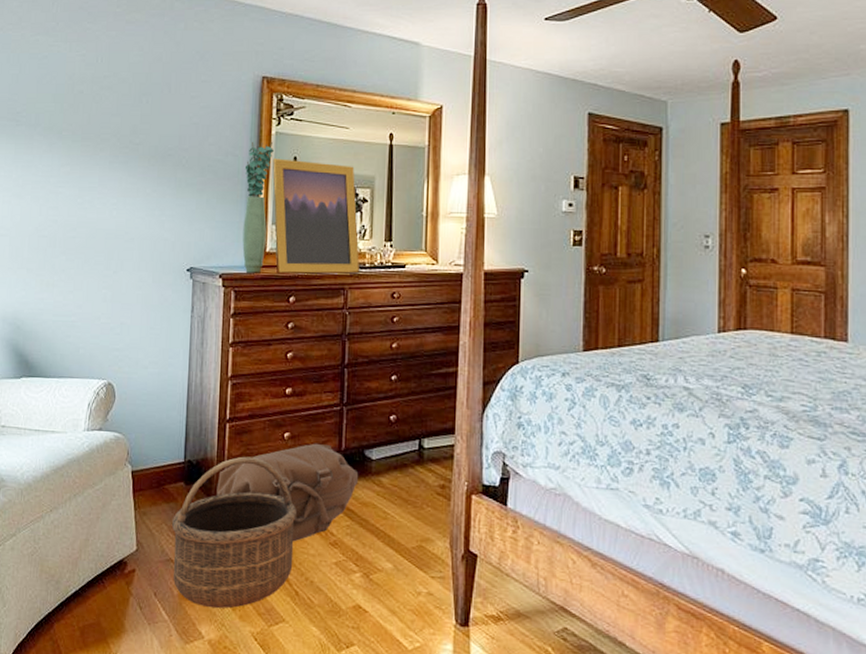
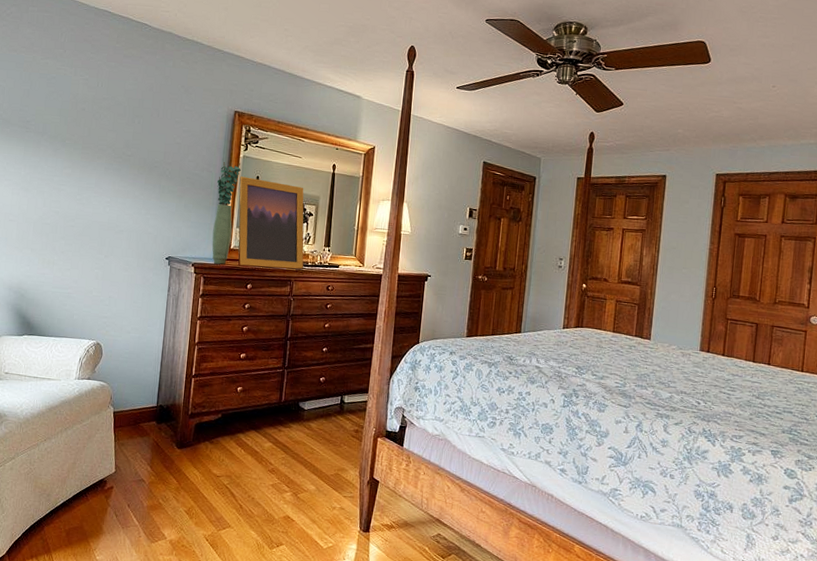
basket: present [172,456,297,609] -> none [144,403,244,517]
duffel bag: present [216,443,359,542] -> none [181,395,294,469]

